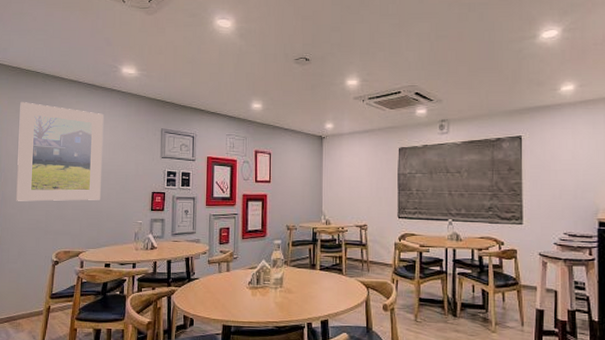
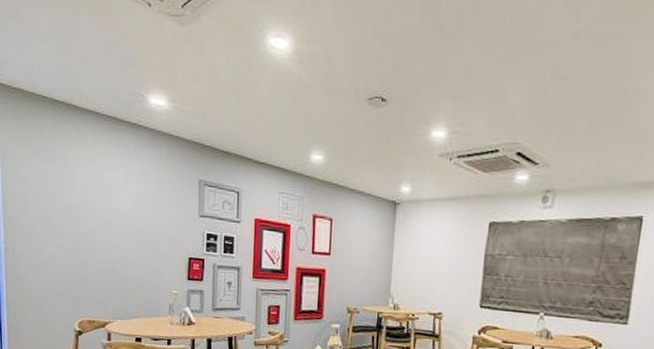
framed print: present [16,102,103,202] -> none [25,135,128,264]

